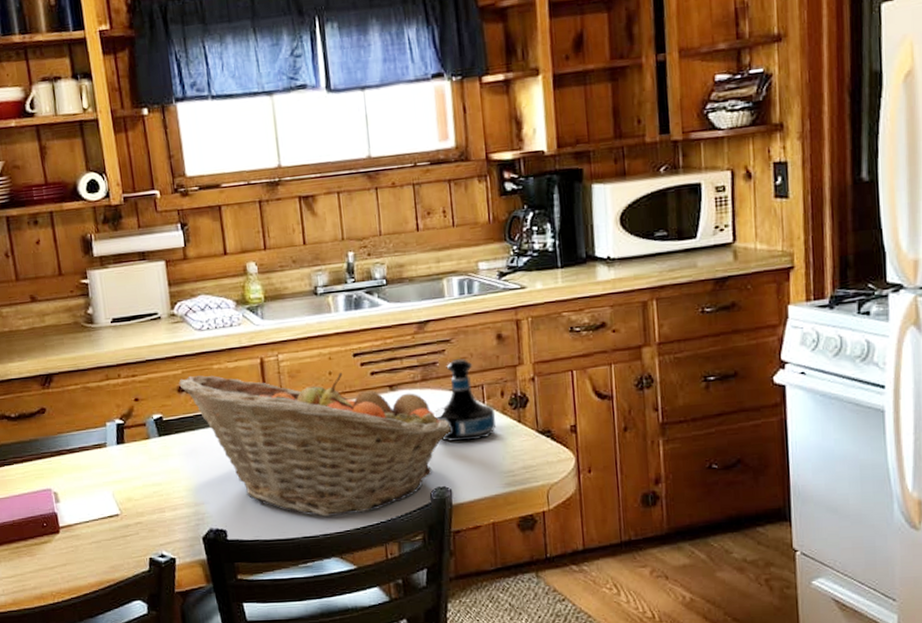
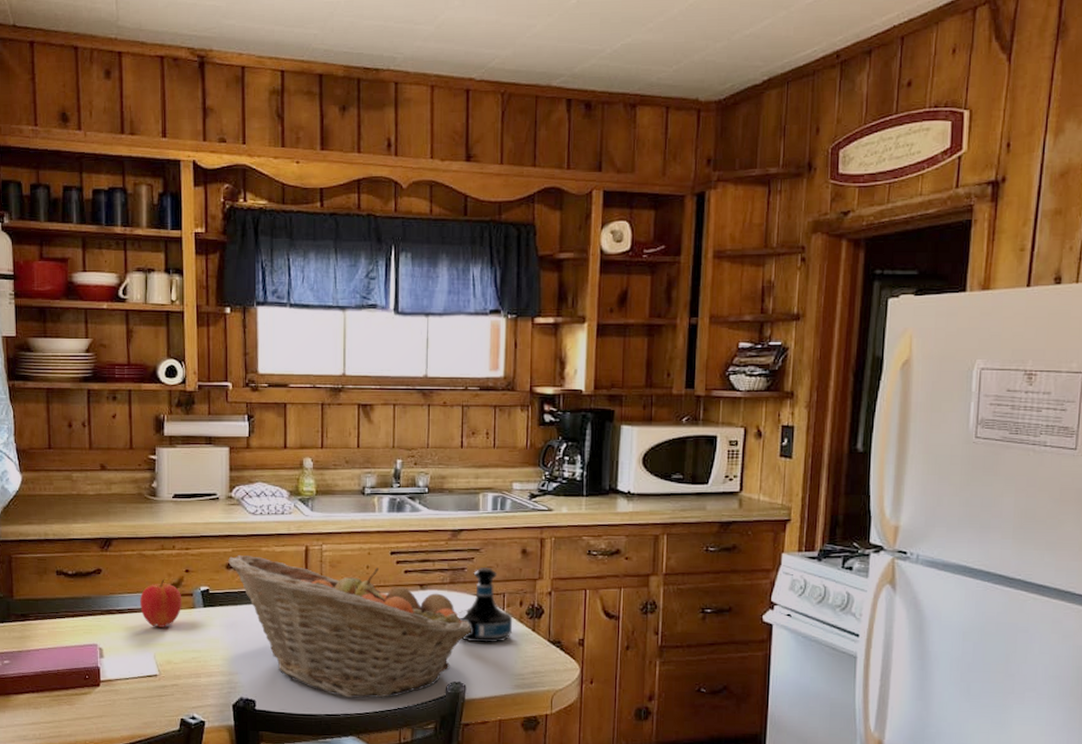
apple: none [90,411,136,463] -> present [140,579,182,627]

